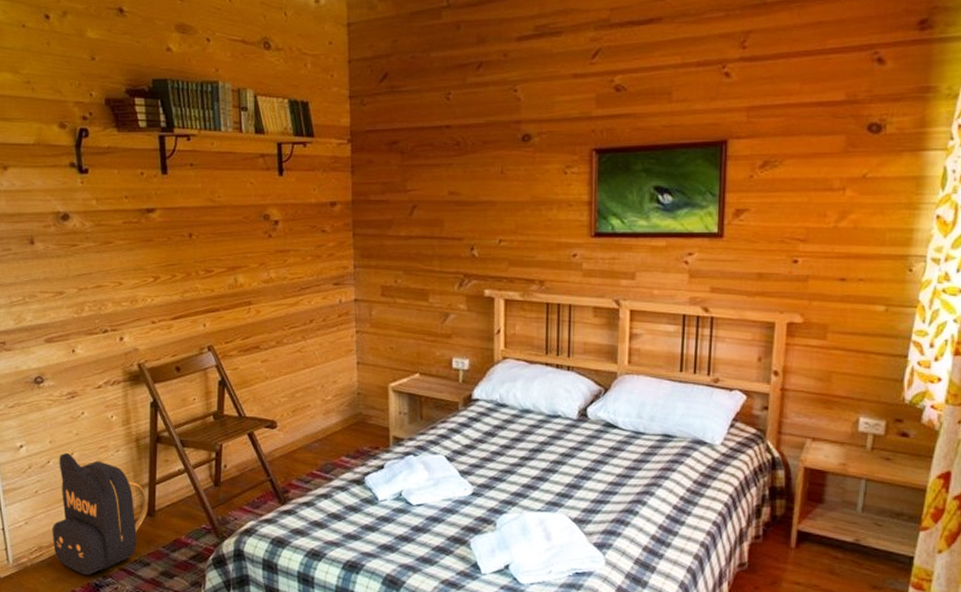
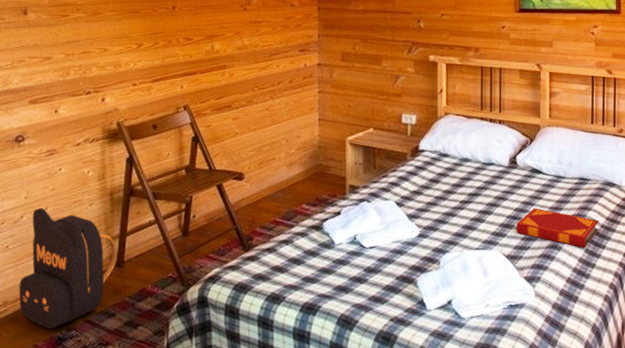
hardback book: none [584,467,684,514] -> present [516,208,599,249]

